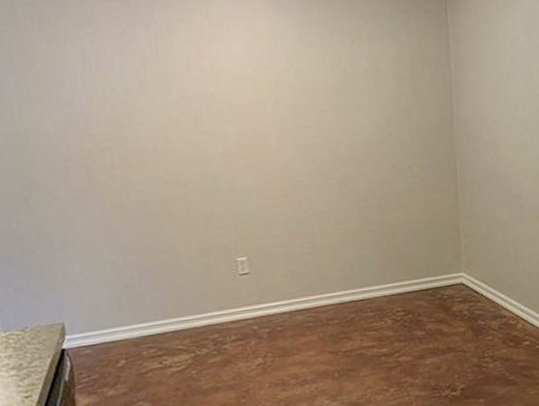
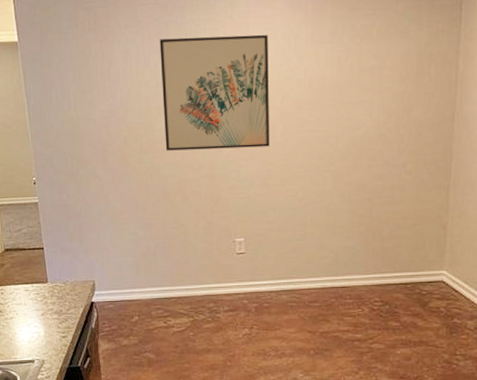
wall art: none [124,36,265,165] -> present [159,34,270,151]

